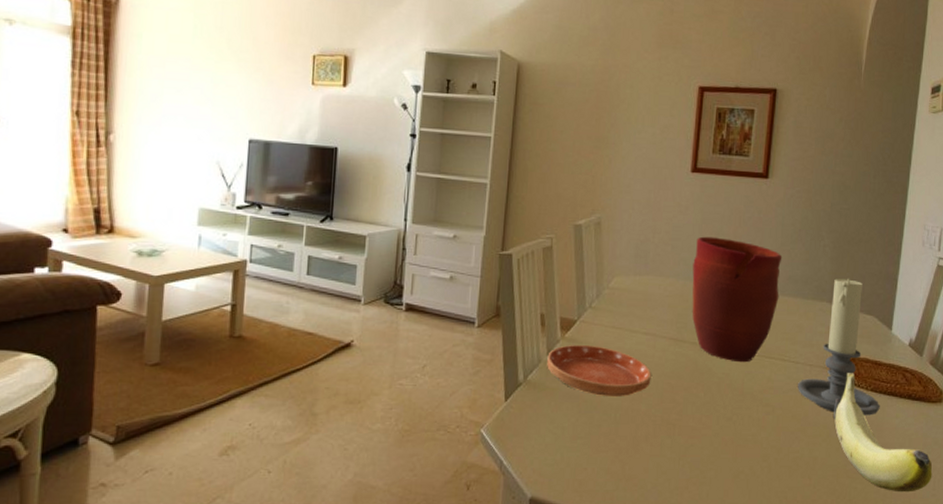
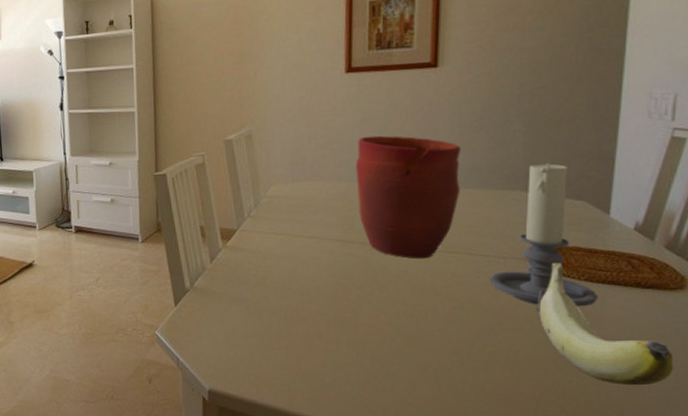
saucer: present [547,345,651,396] -> none [211,252,320,298]

